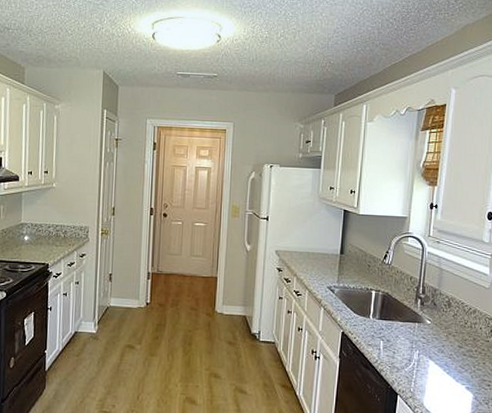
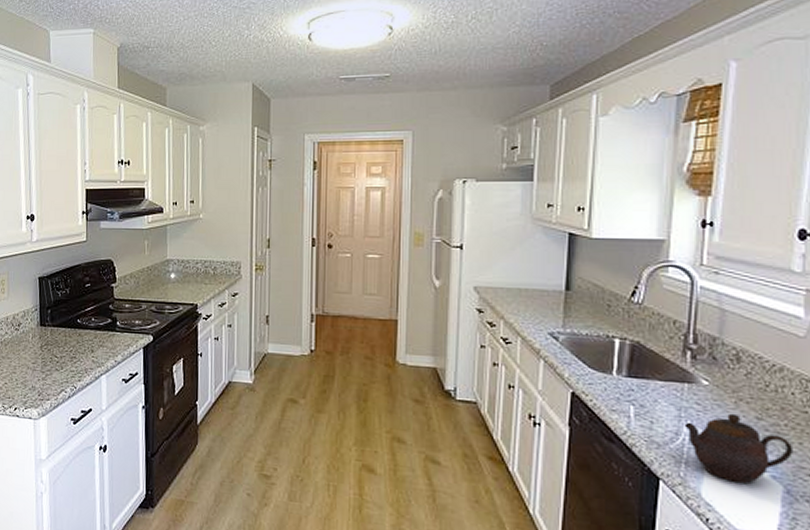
teapot: none [414,344,479,394] -> present [684,413,792,483]

